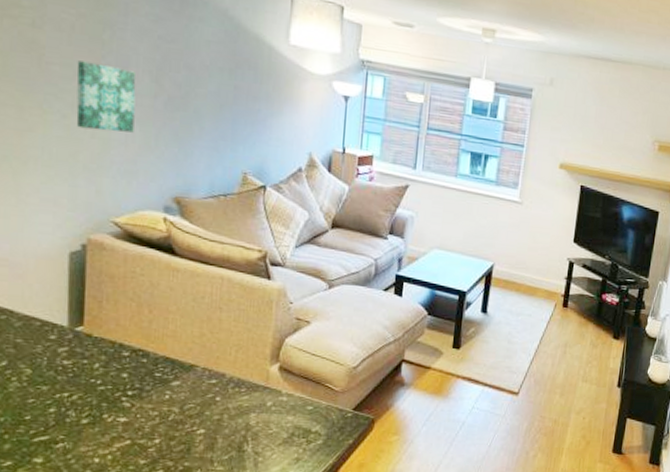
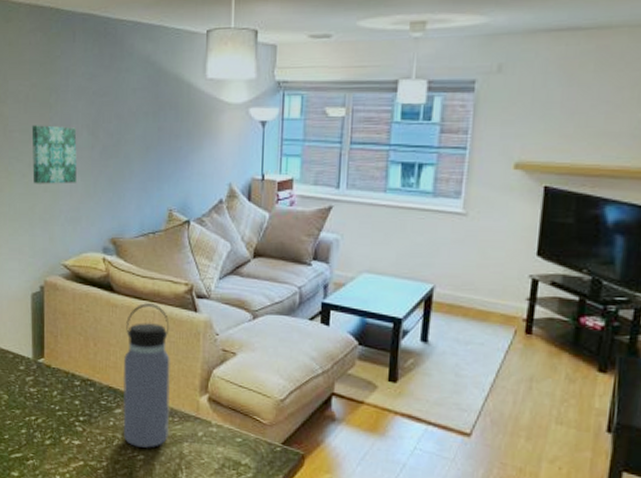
water bottle: none [181,268,240,421] -> present [122,303,170,448]

